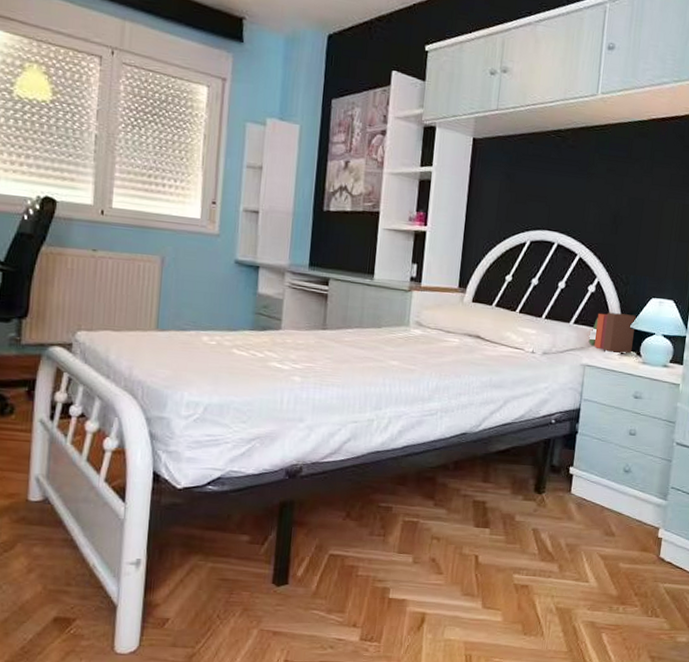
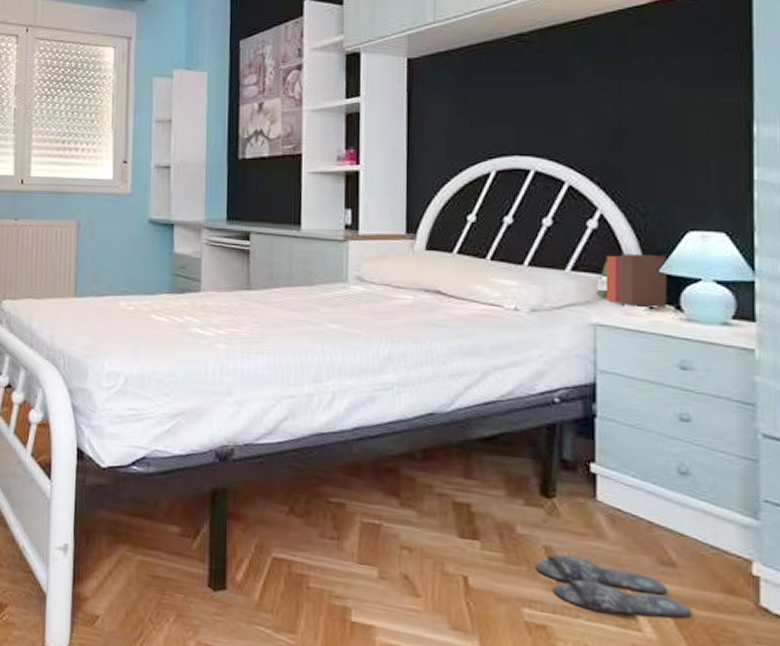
slippers: none [525,533,620,573] -> present [535,554,691,618]

